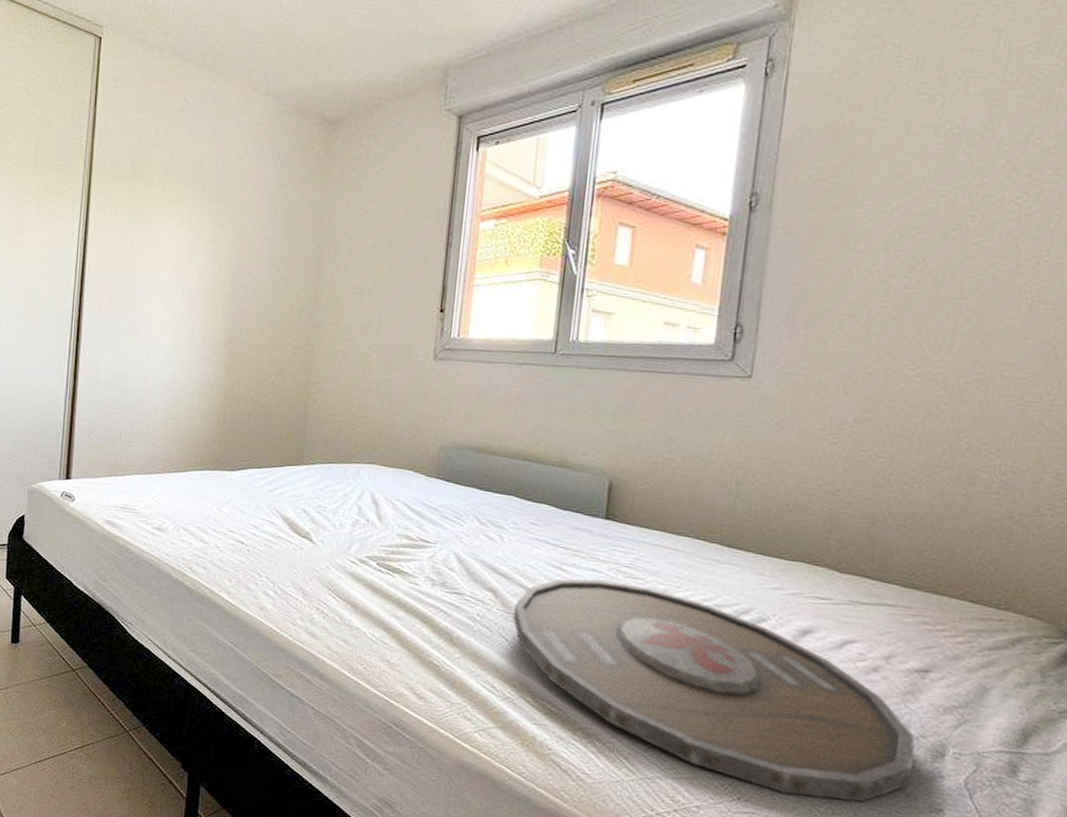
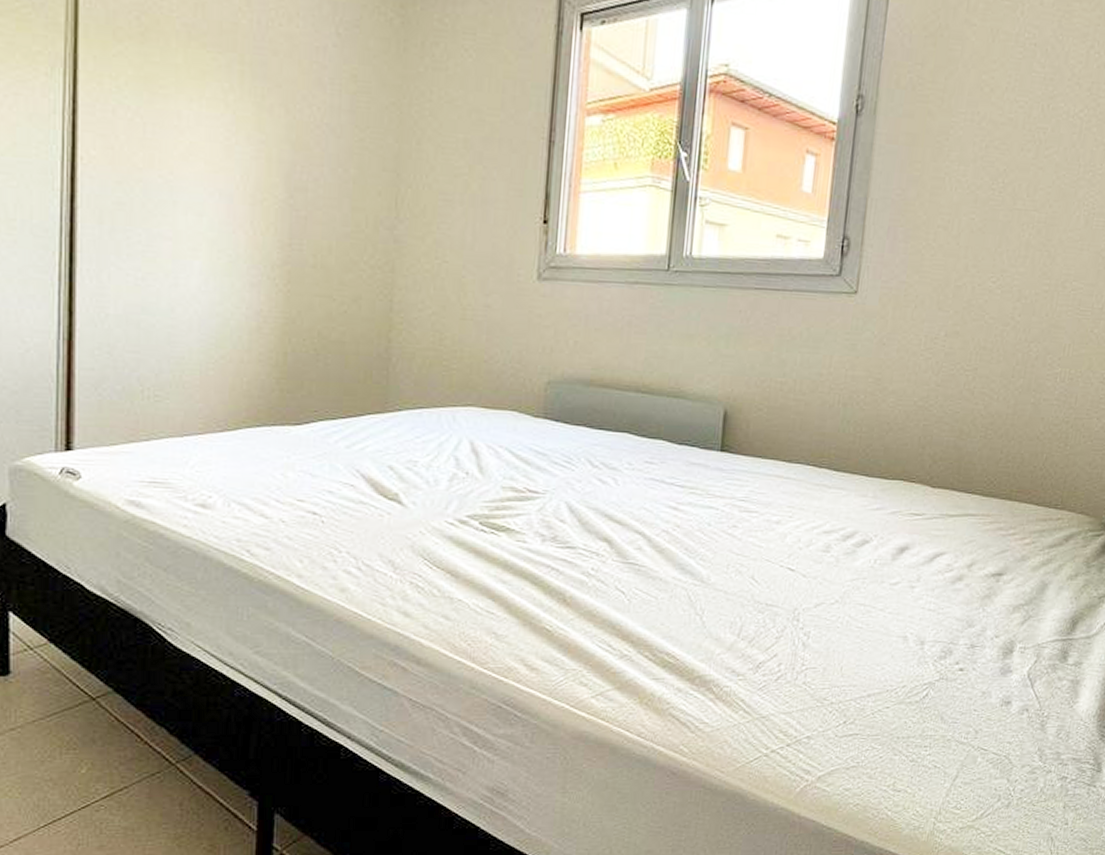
serving tray: present [512,579,916,802] -> none [628,517,991,710]

